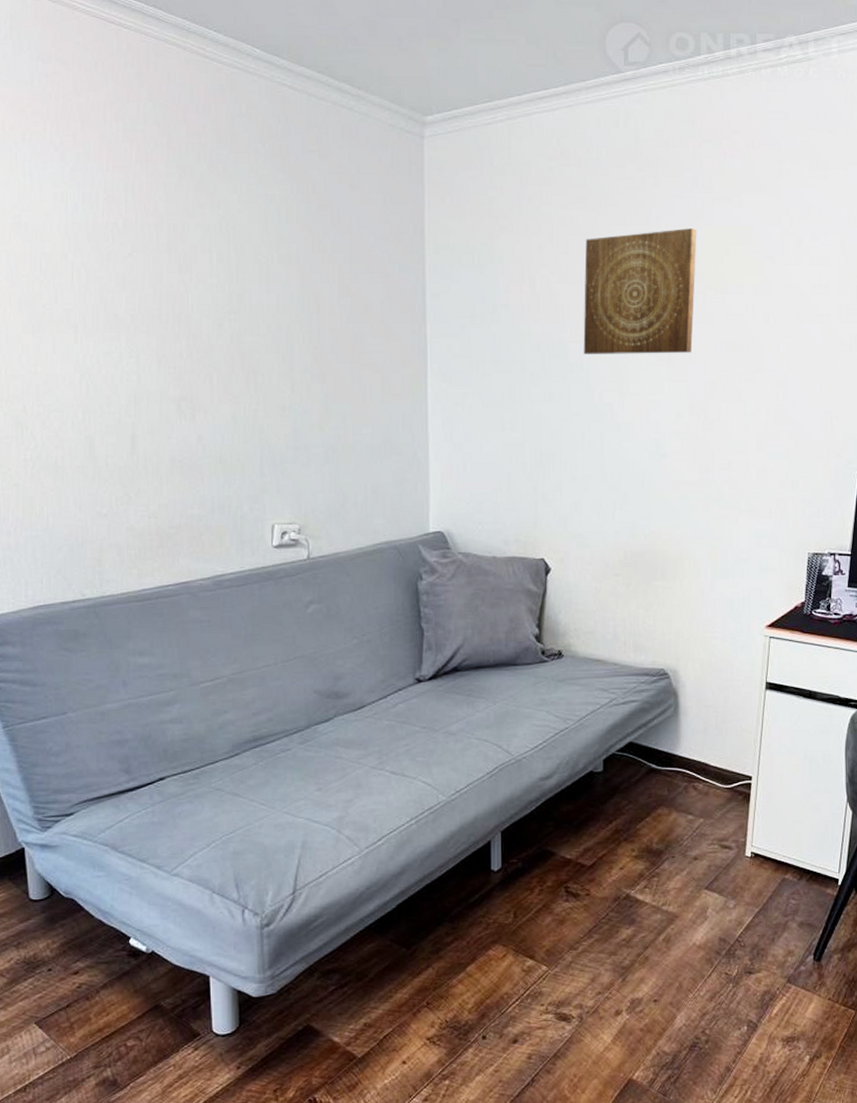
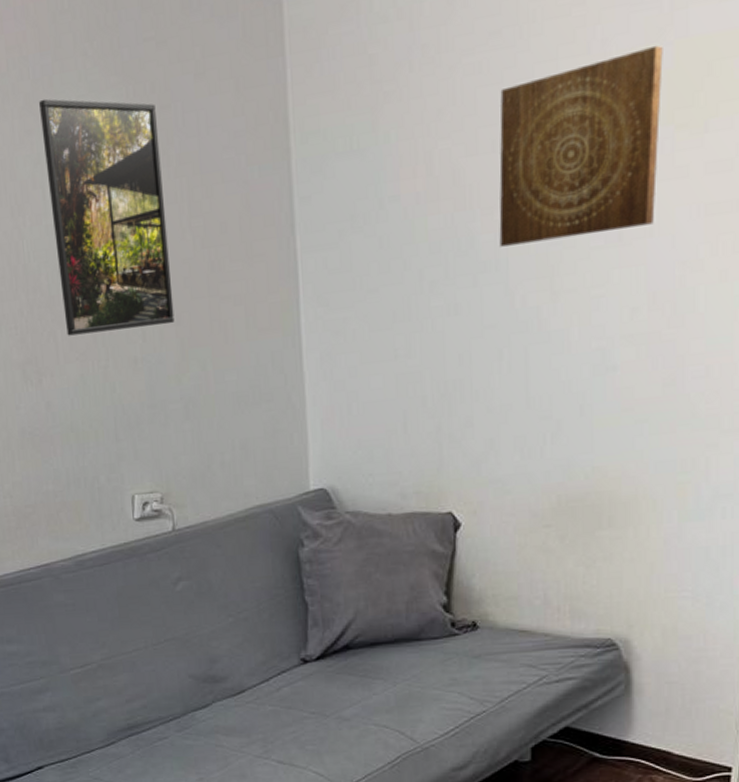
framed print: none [213,181,321,380] -> present [39,98,175,336]

